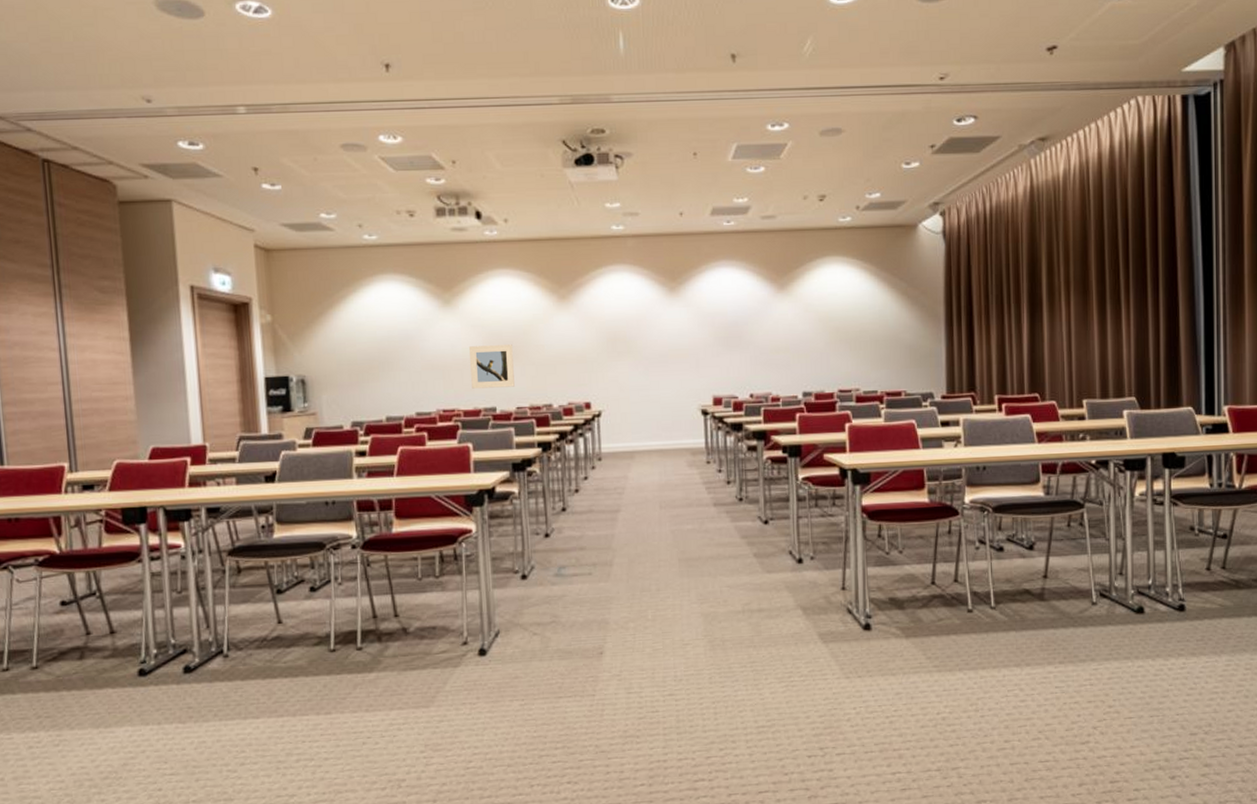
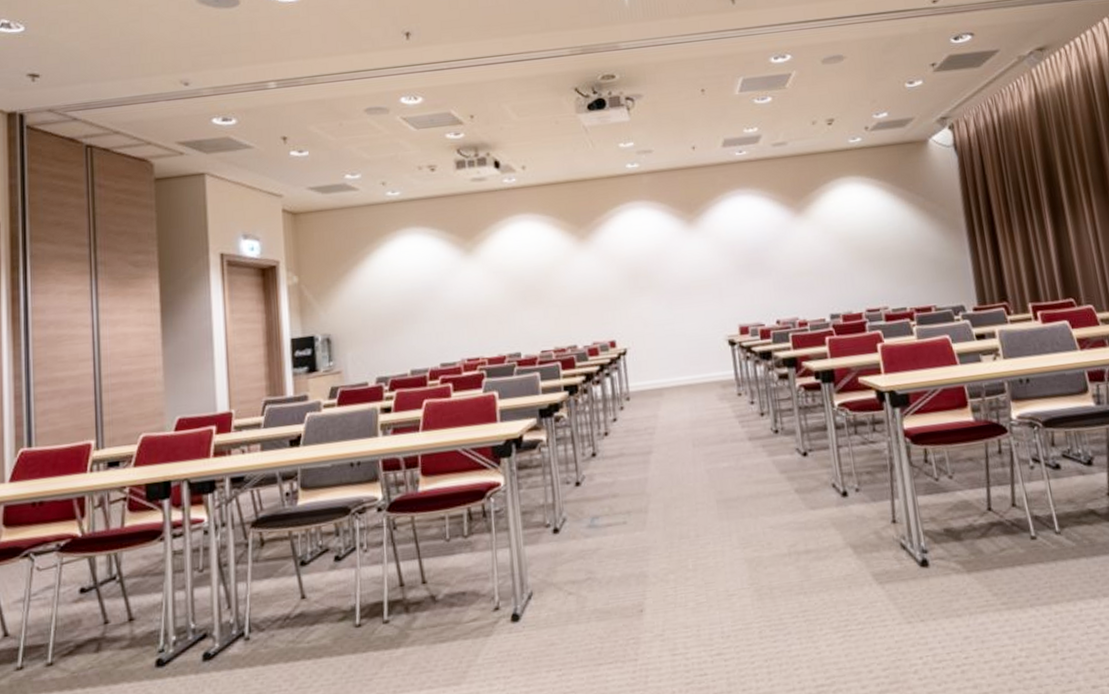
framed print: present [469,344,515,389] -> none [492,288,538,335]

